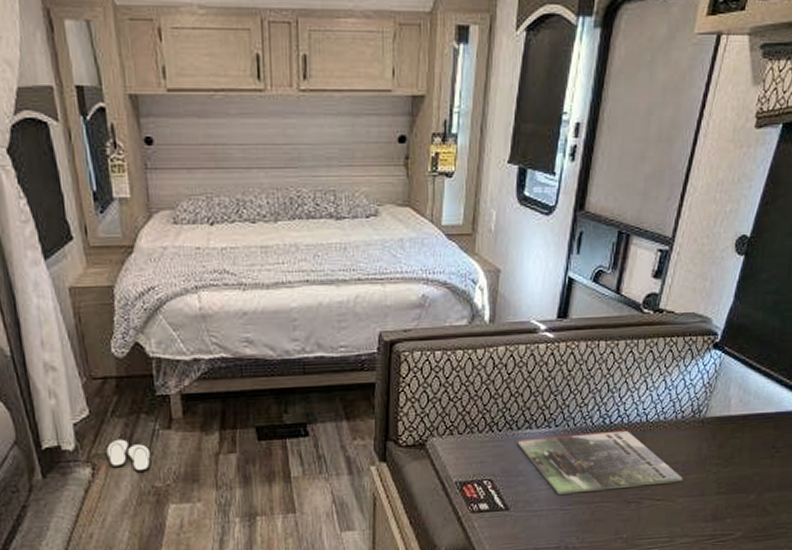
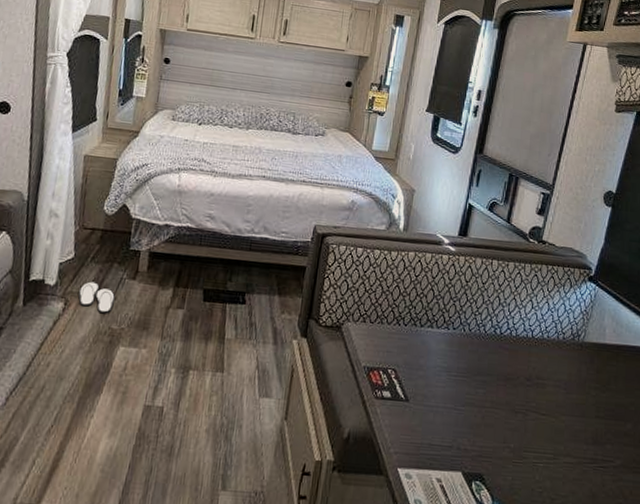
magazine: present [517,430,683,495] -> none [419,336,565,400]

